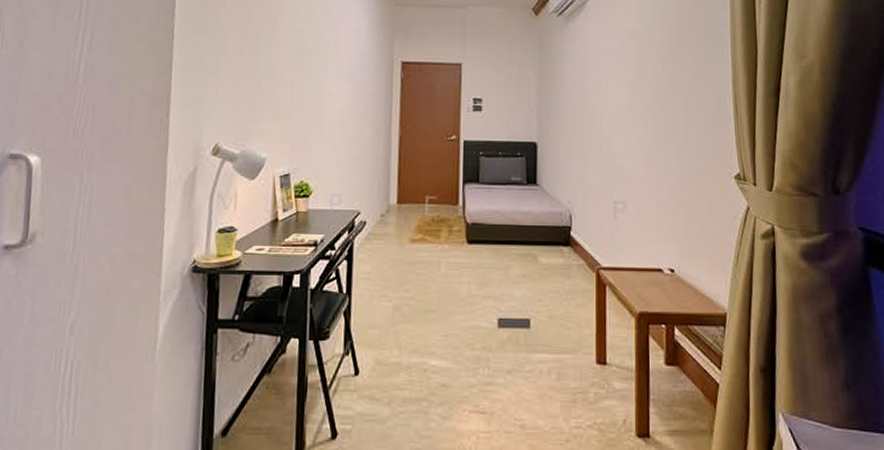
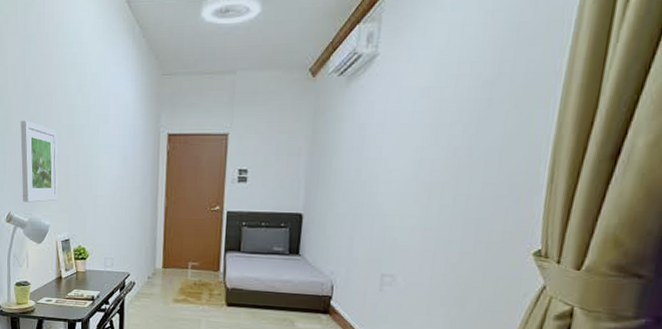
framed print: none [234,41,281,132] -> present [20,120,58,203]

